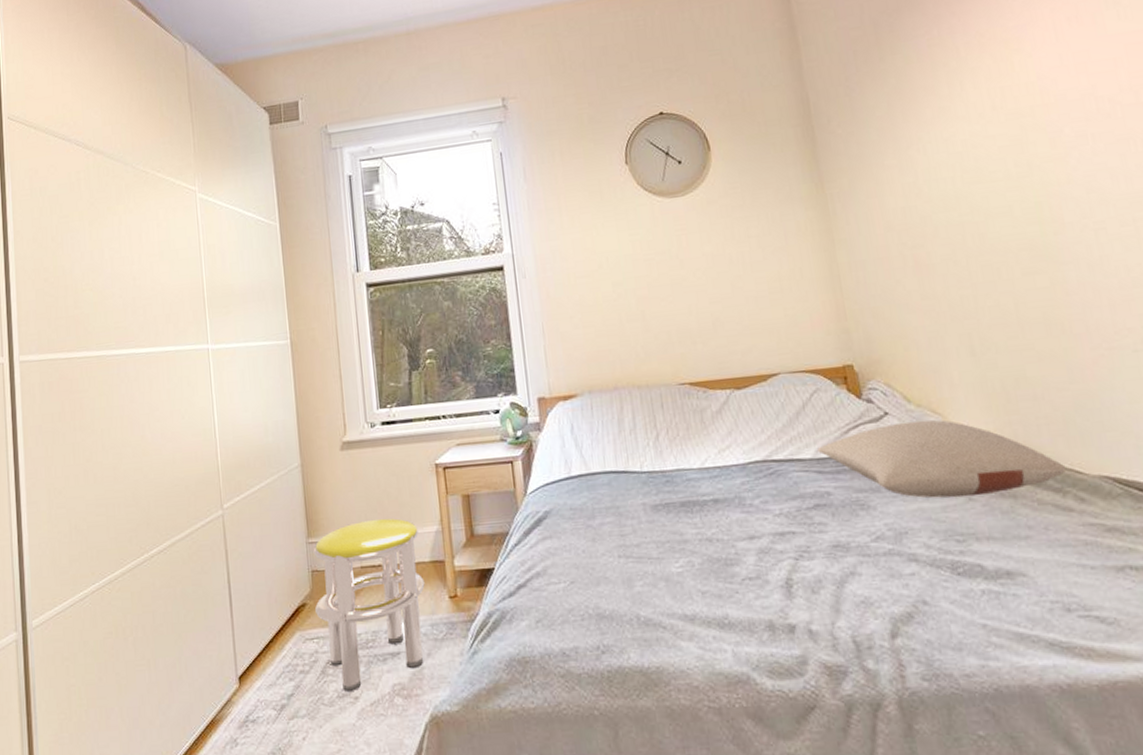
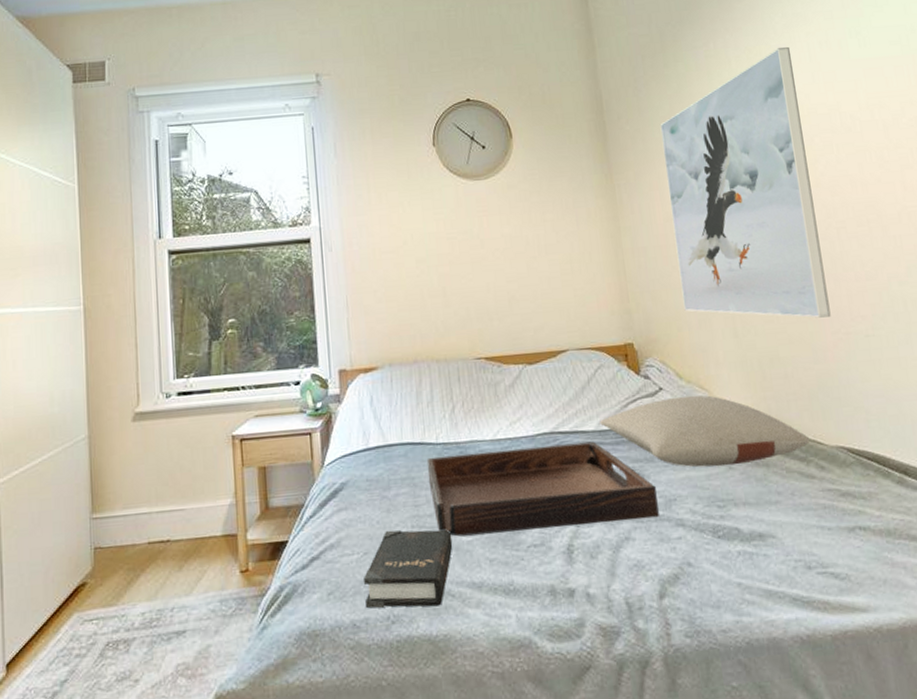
stool: present [313,518,425,691] -> none [96,492,216,674]
hardback book: none [571,559,662,638] -> present [364,529,453,609]
serving tray: none [631,470,889,568] -> present [426,441,659,537]
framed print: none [876,26,1089,333] -> present [659,46,831,318]

